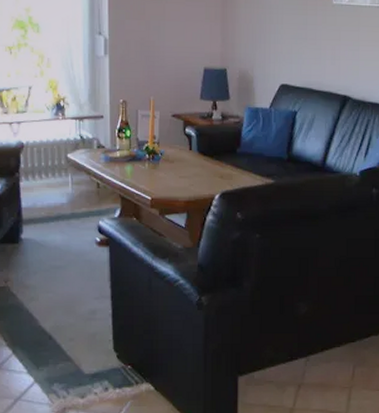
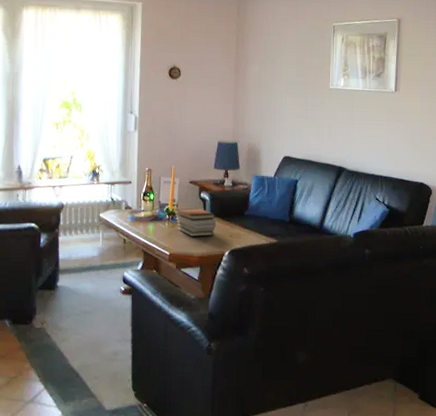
book stack: none [154,145,205,178] -> present [174,207,217,237]

